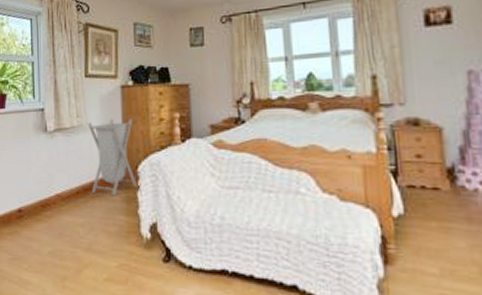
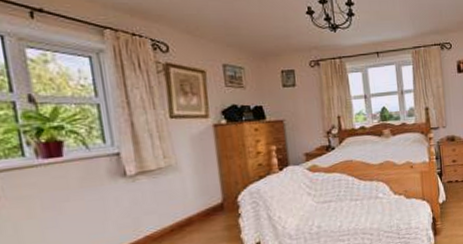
laundry hamper: present [87,118,137,196] -> none [177,154,238,228]

